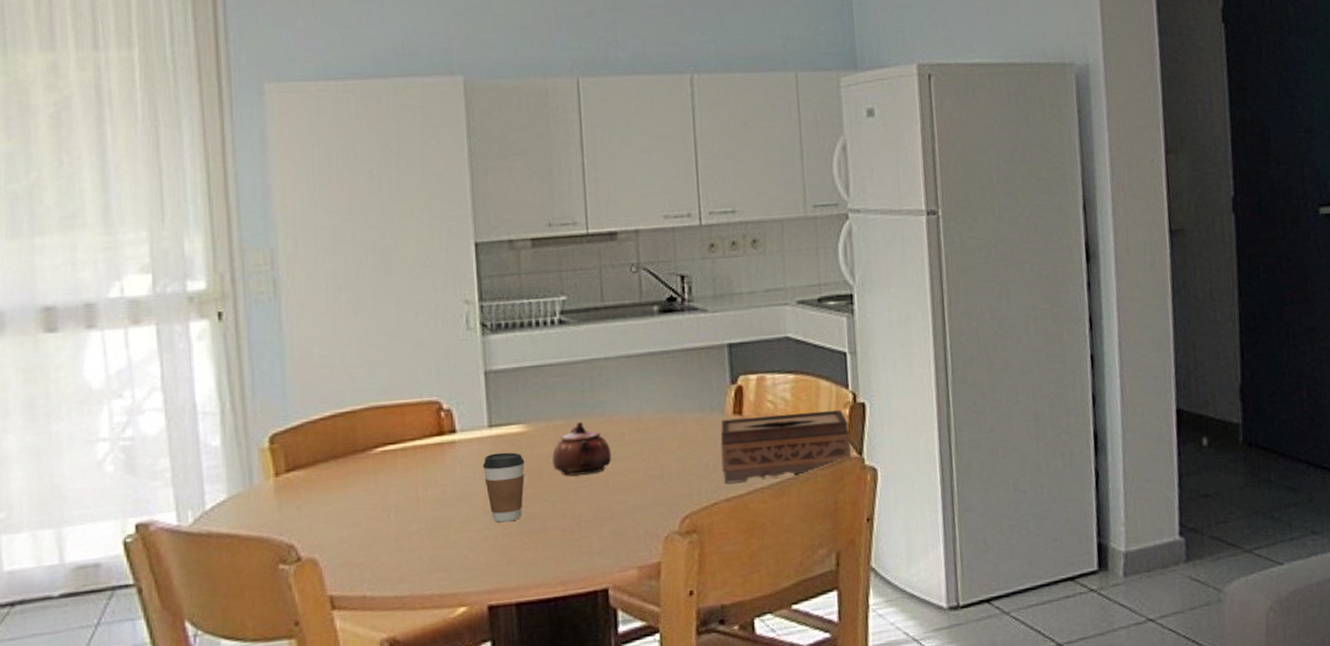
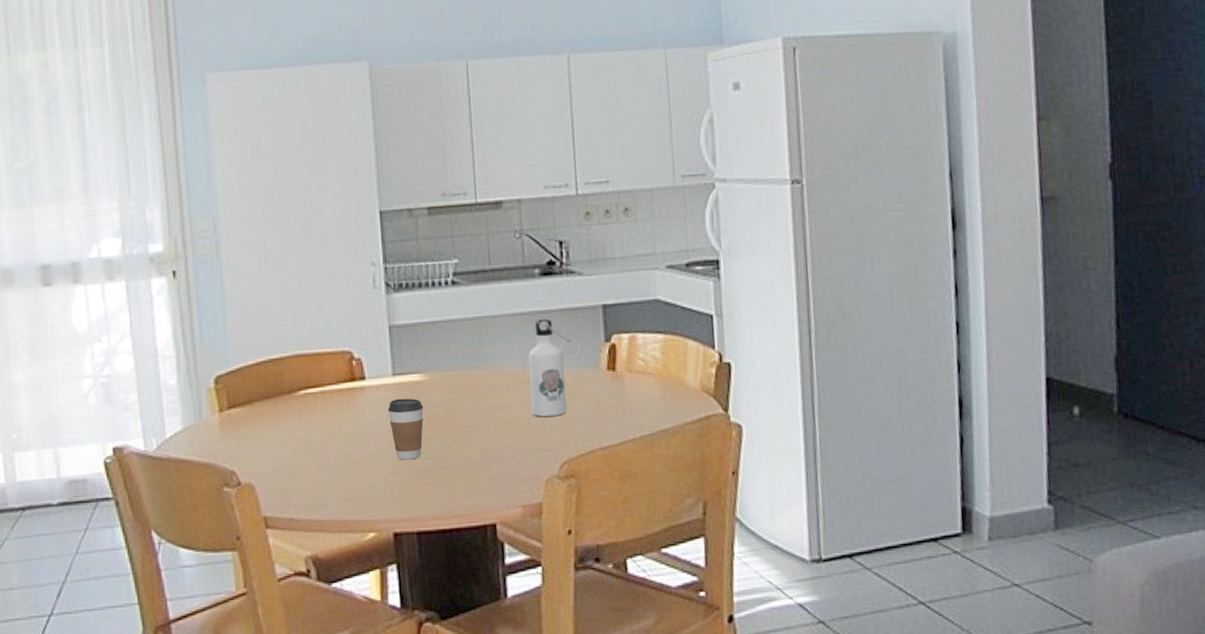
teapot: present [552,421,612,476] -> none [447,372,499,421]
water bottle: none [646,360,703,468] -> present [528,319,580,417]
tissue box: present [720,410,851,484] -> none [595,369,717,434]

